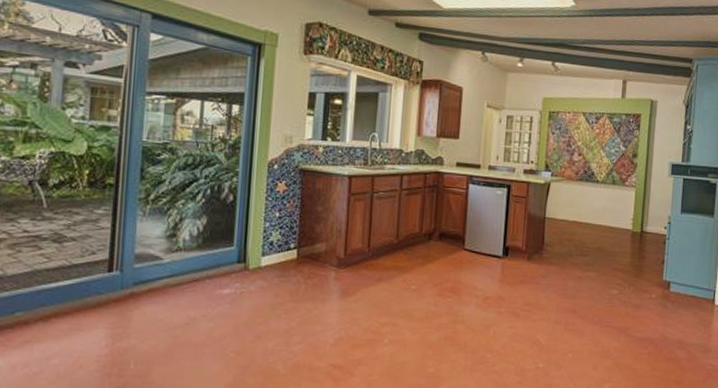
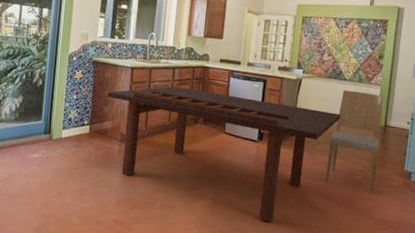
dining table: none [319,196,595,351] -> present [107,86,341,222]
dining chair: none [579,193,639,310] -> present [325,89,384,194]

